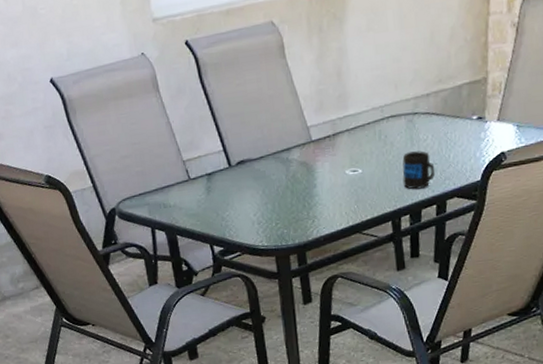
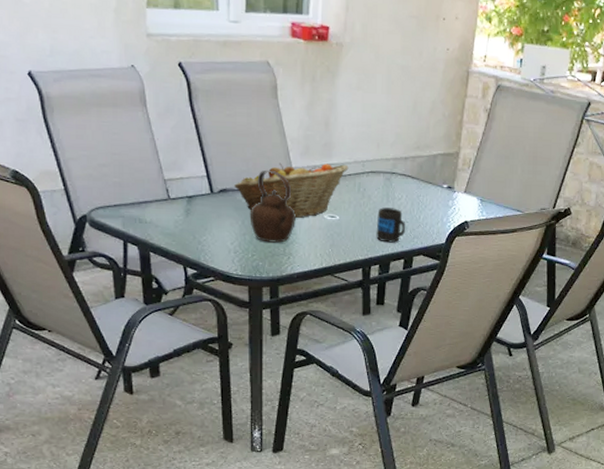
fruit basket: none [251,113,367,178] -> present [234,163,349,218]
teapot: none [269,132,317,209] -> present [249,169,296,243]

